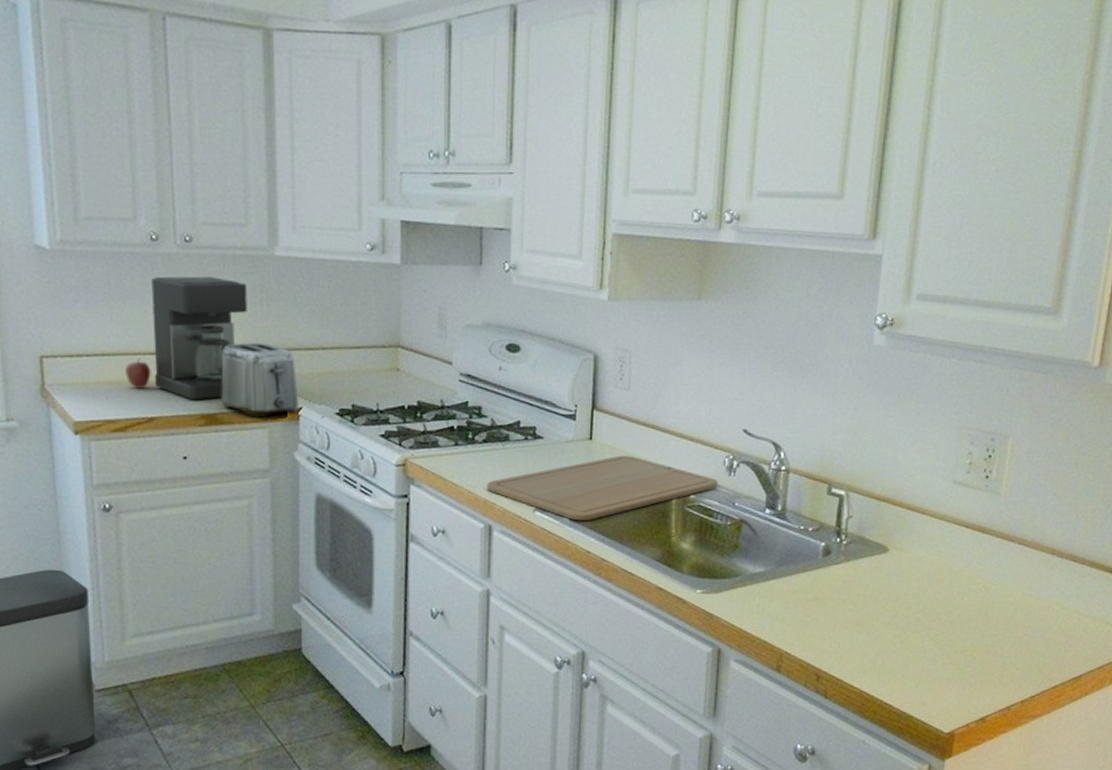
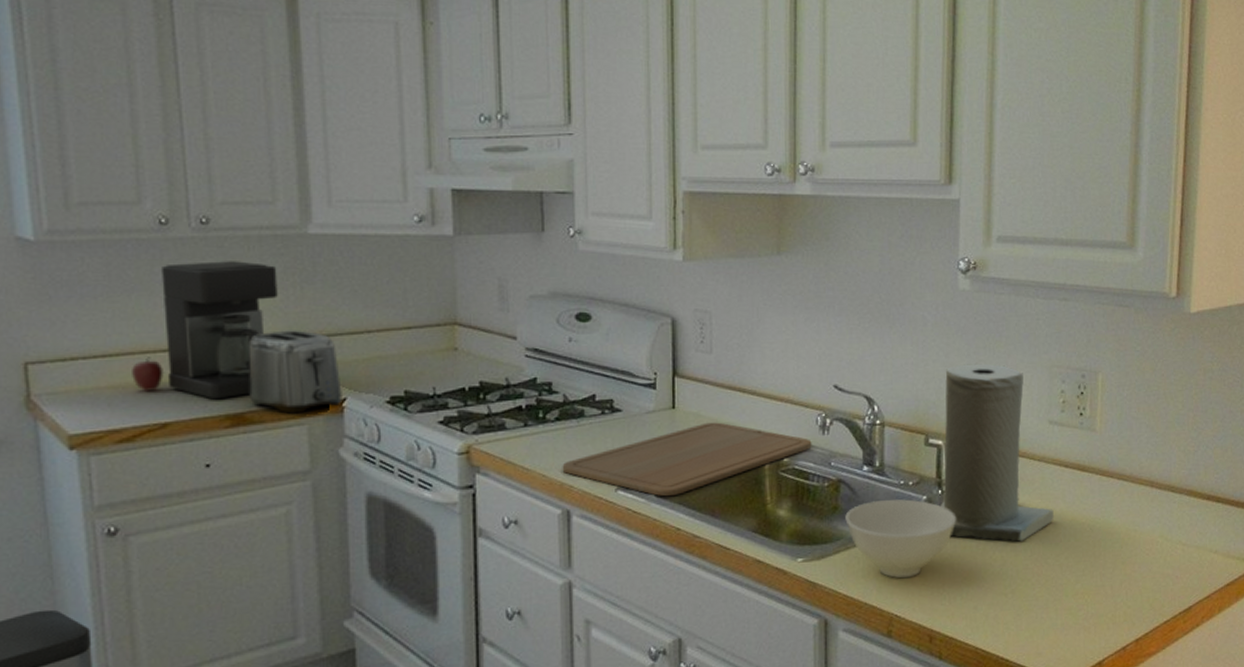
bowl: none [745,542,853,619] -> present [845,499,957,579]
paper towel: none [838,418,950,595] -> present [941,363,1054,542]

